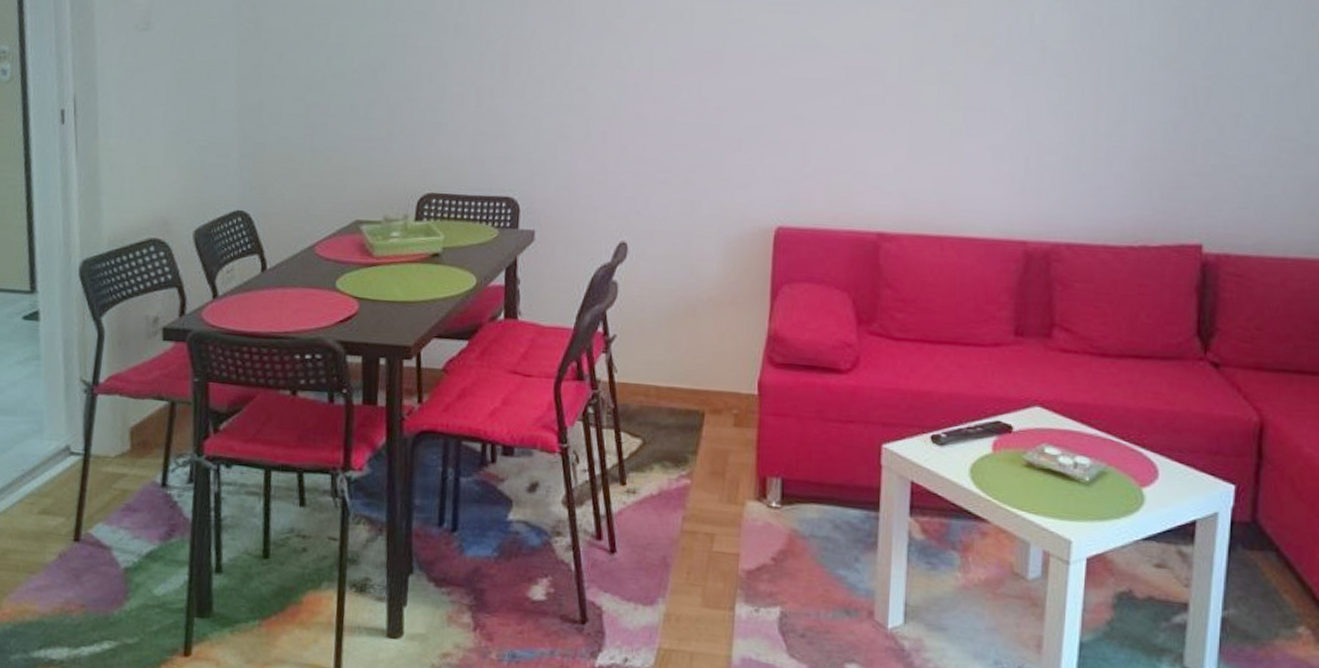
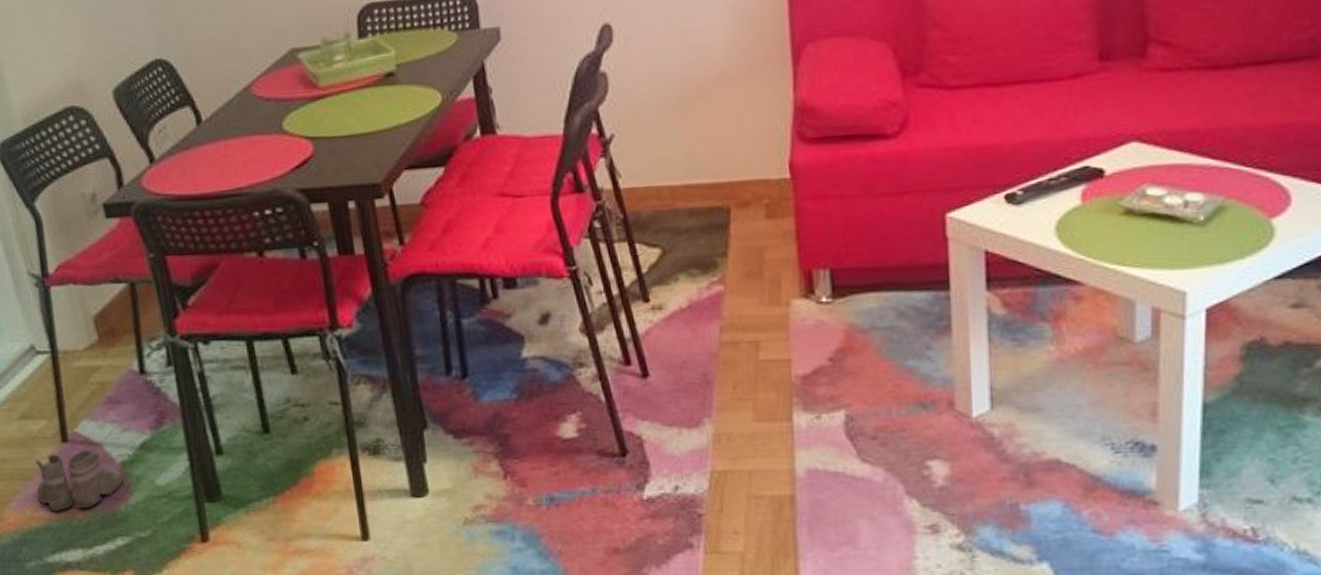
boots: none [26,551,124,608] -> present [29,450,124,513]

